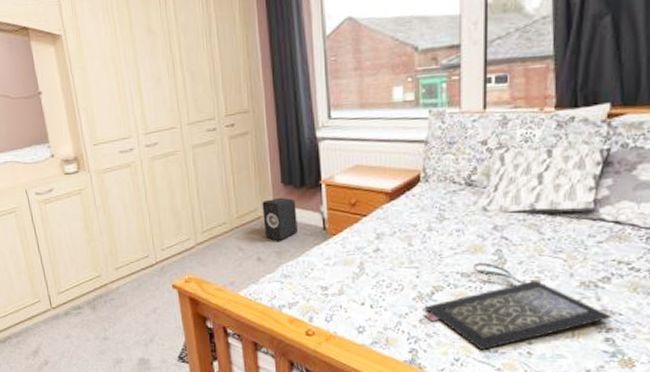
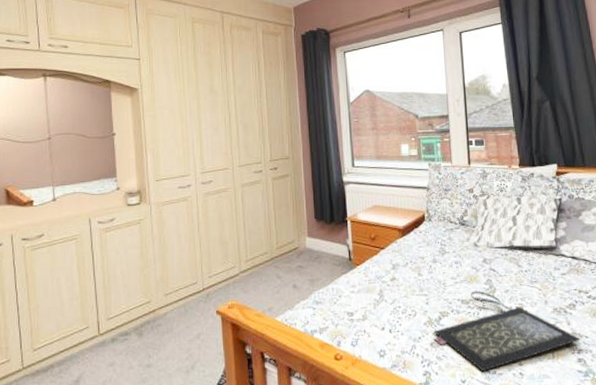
speaker: present [262,197,298,241] -> none [298,231,328,270]

